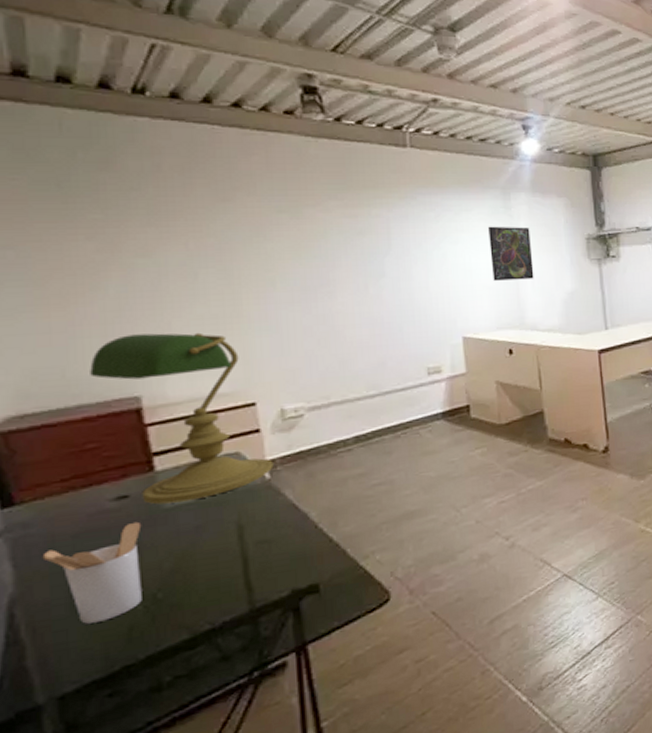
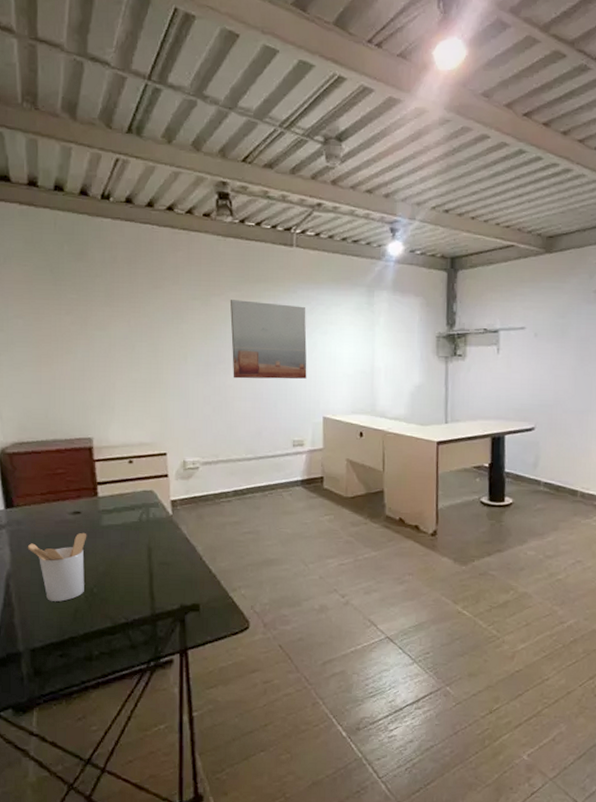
desk lamp: present [90,332,274,505] -> none [63,390,175,523]
wall art: none [329,210,438,303] -> present [230,300,307,379]
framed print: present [488,226,534,281] -> none [352,320,388,371]

